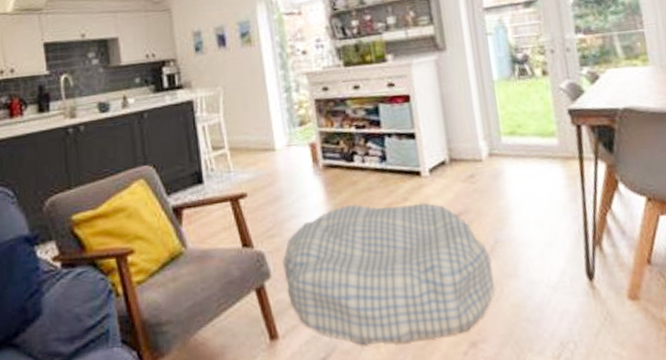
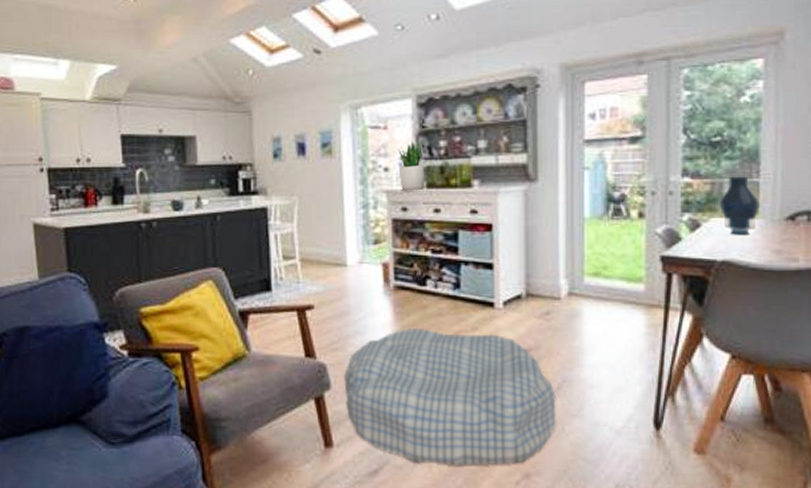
planter: none [313,23,343,72] -> present [398,141,425,191]
vase: none [612,28,649,83] -> present [718,176,760,235]

